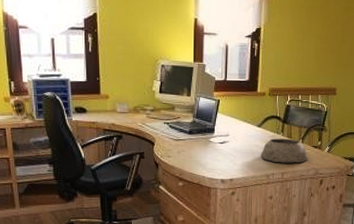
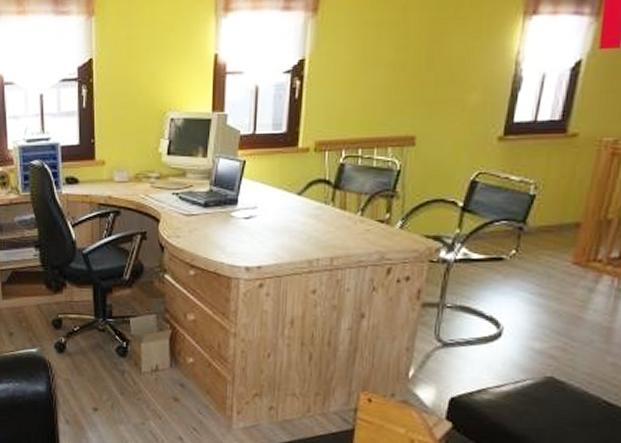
plant pot: present [261,138,308,164] -> none [301,210,369,245]

